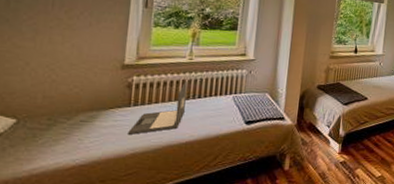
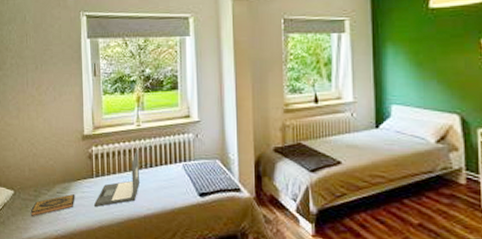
hardback book: none [38,122,105,146] -> present [30,193,75,216]

